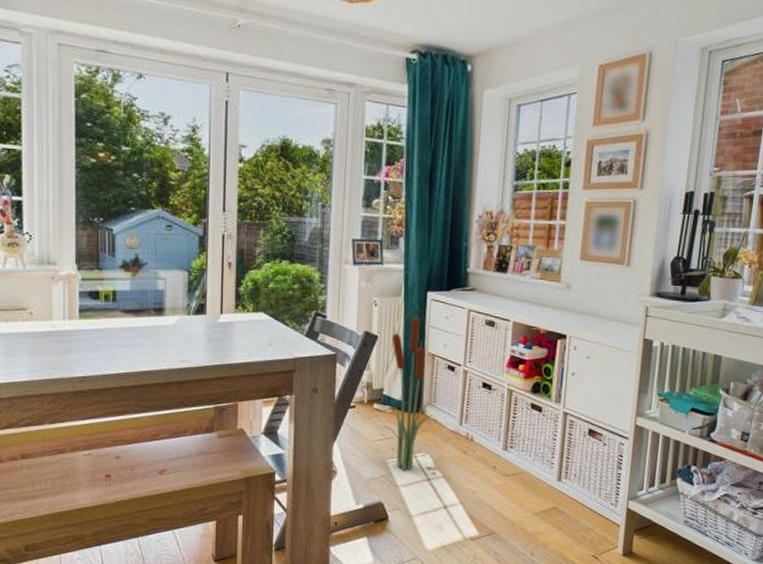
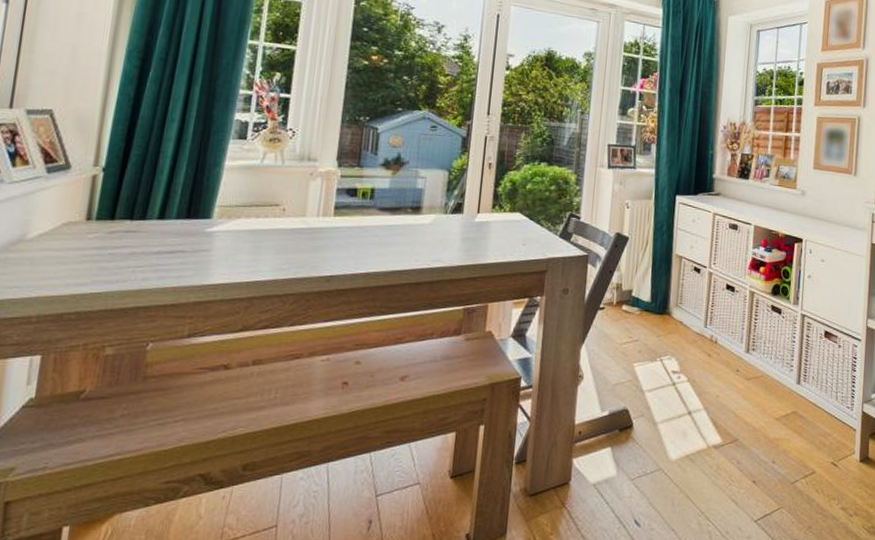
decorative plant: present [383,314,432,472] -> none [631,217,678,376]

